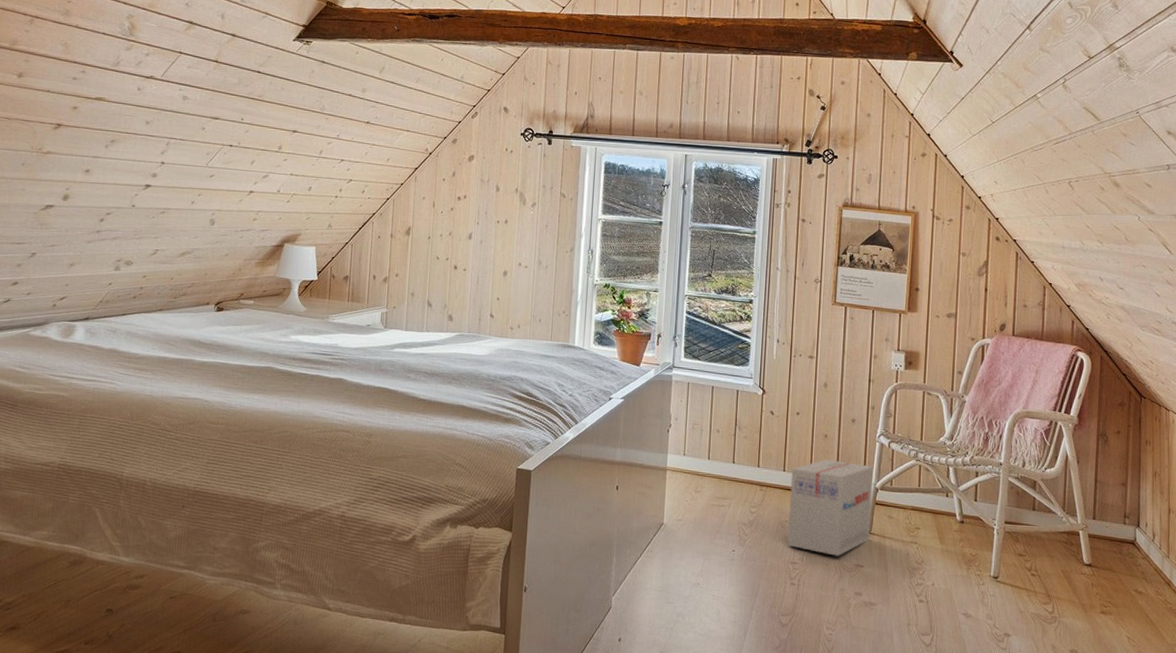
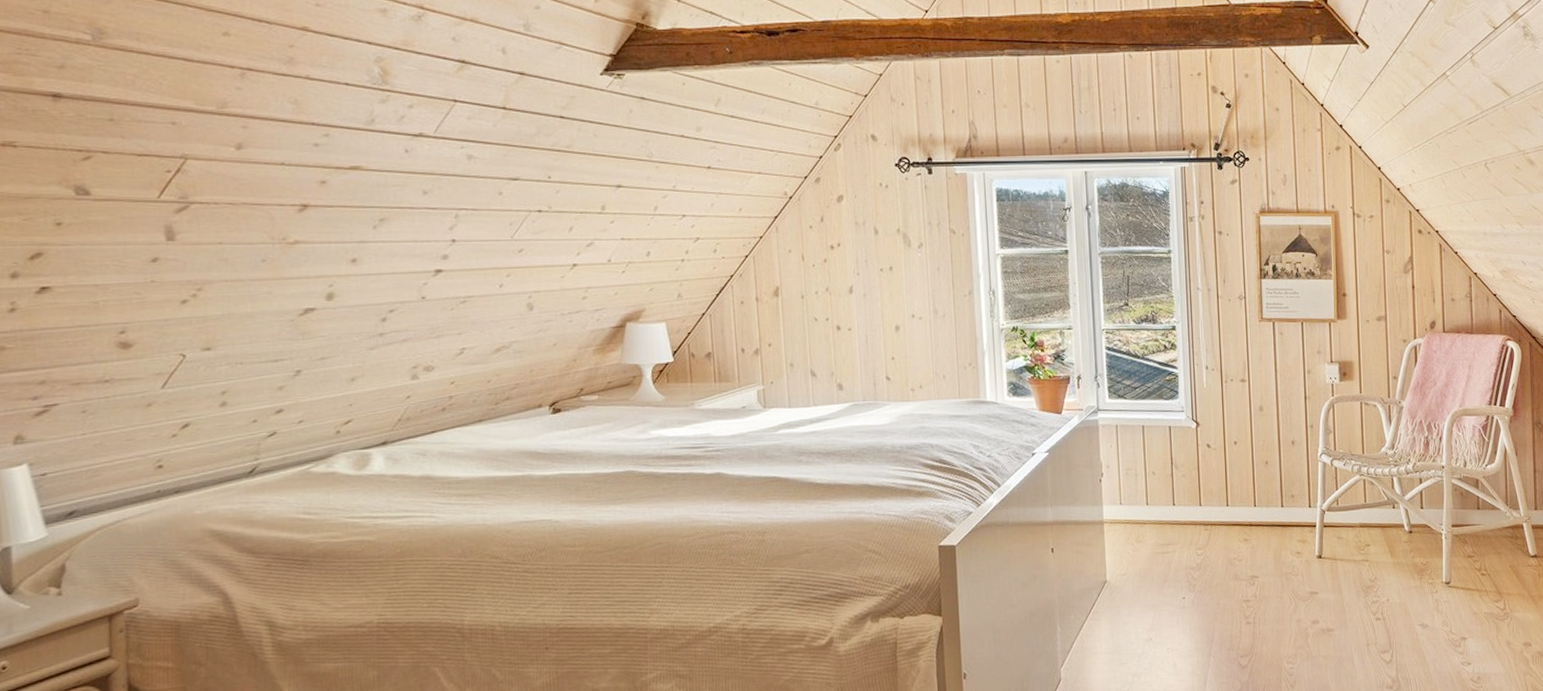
cardboard box: present [787,459,874,556] -> none [1235,487,1322,587]

